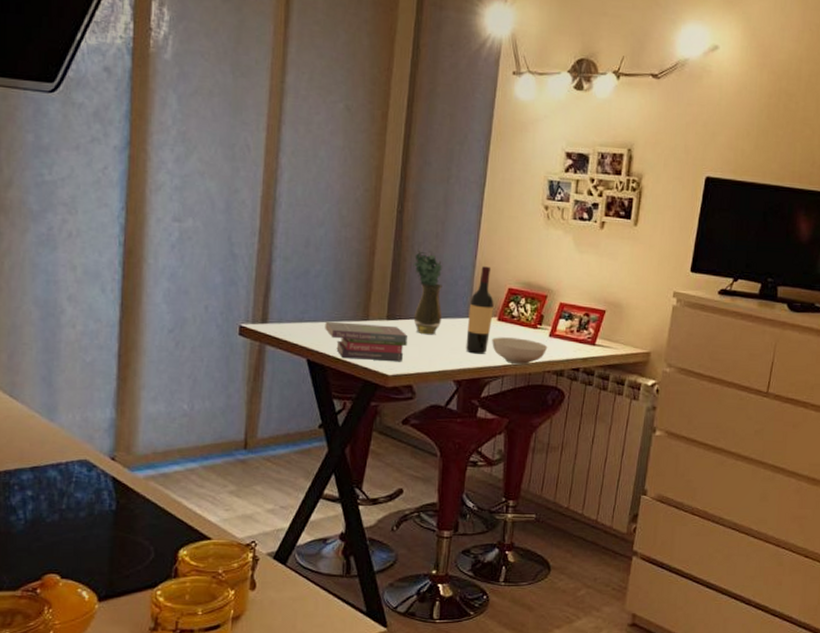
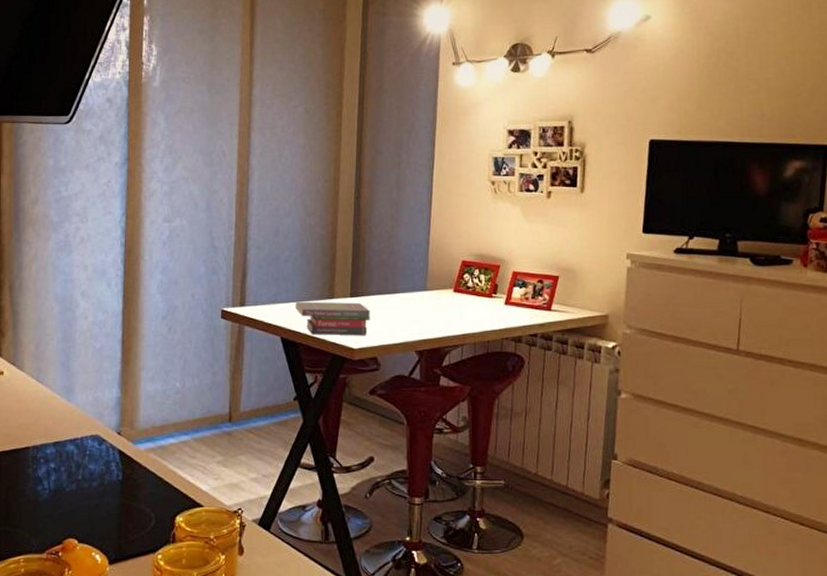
vase: present [413,248,442,335] -> none [371,229,401,309]
wine bottle: present [466,266,494,354] -> none [425,242,449,325]
bowl: present [492,337,548,365] -> none [449,307,504,333]

